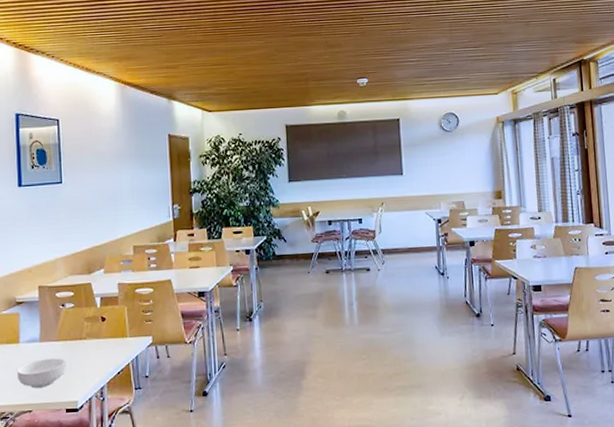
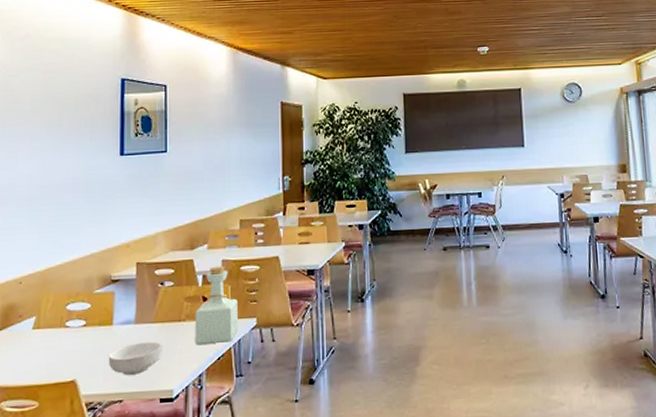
bottle: none [95,288,135,360] -> present [195,266,238,344]

